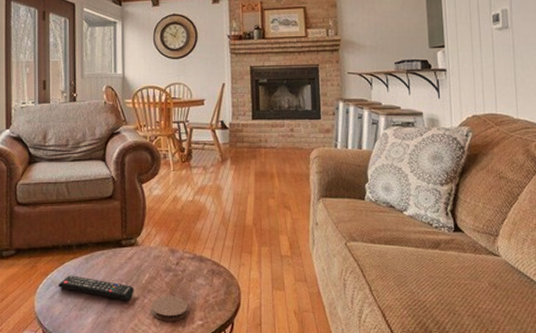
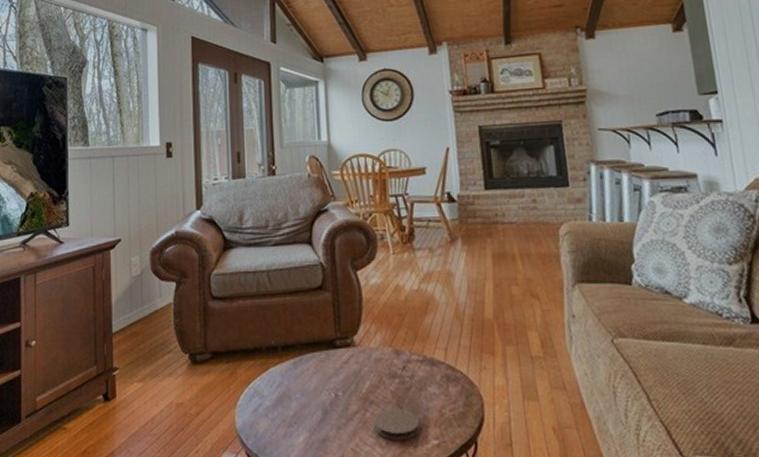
remote control: present [59,275,134,300] -> none [263,383,353,414]

